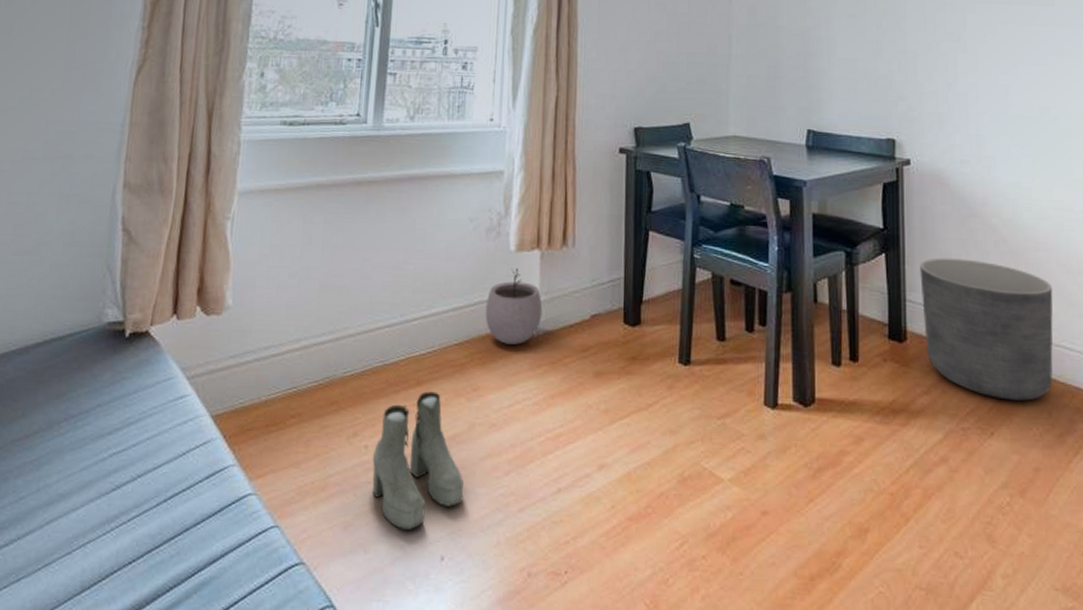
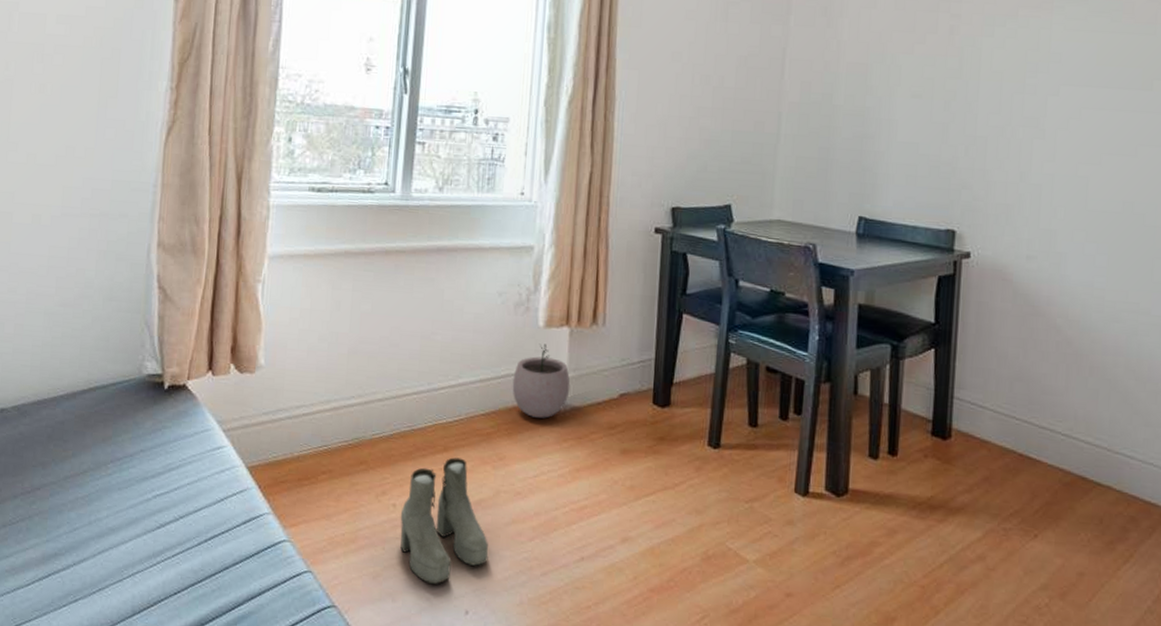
planter: present [920,258,1053,401] -> none [971,356,1118,506]

